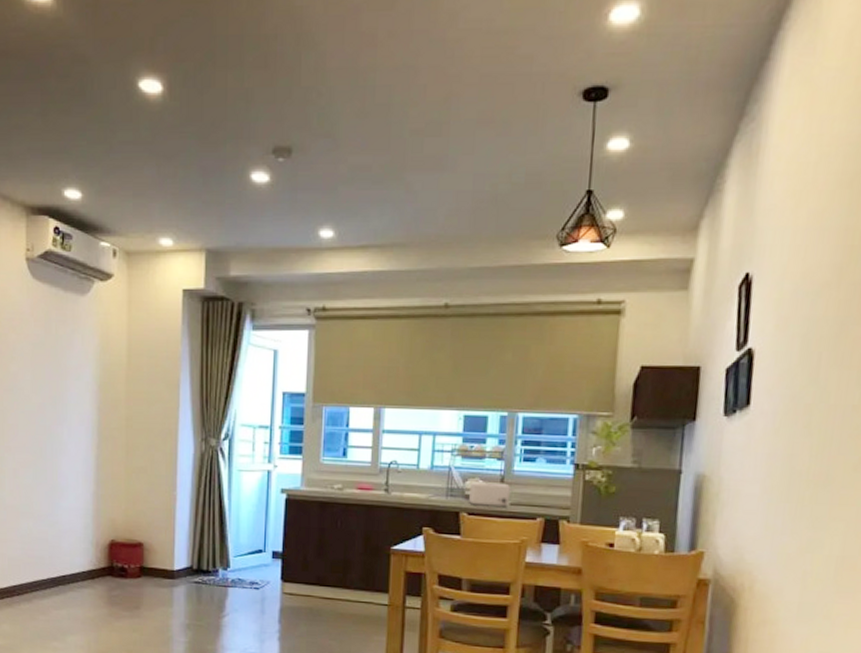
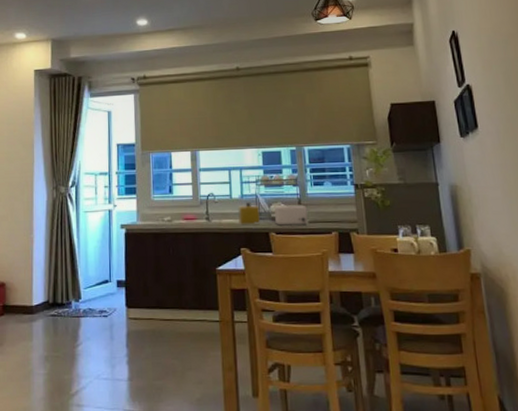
soap dispenser: none [423,474,452,503] -> present [237,202,261,226]

